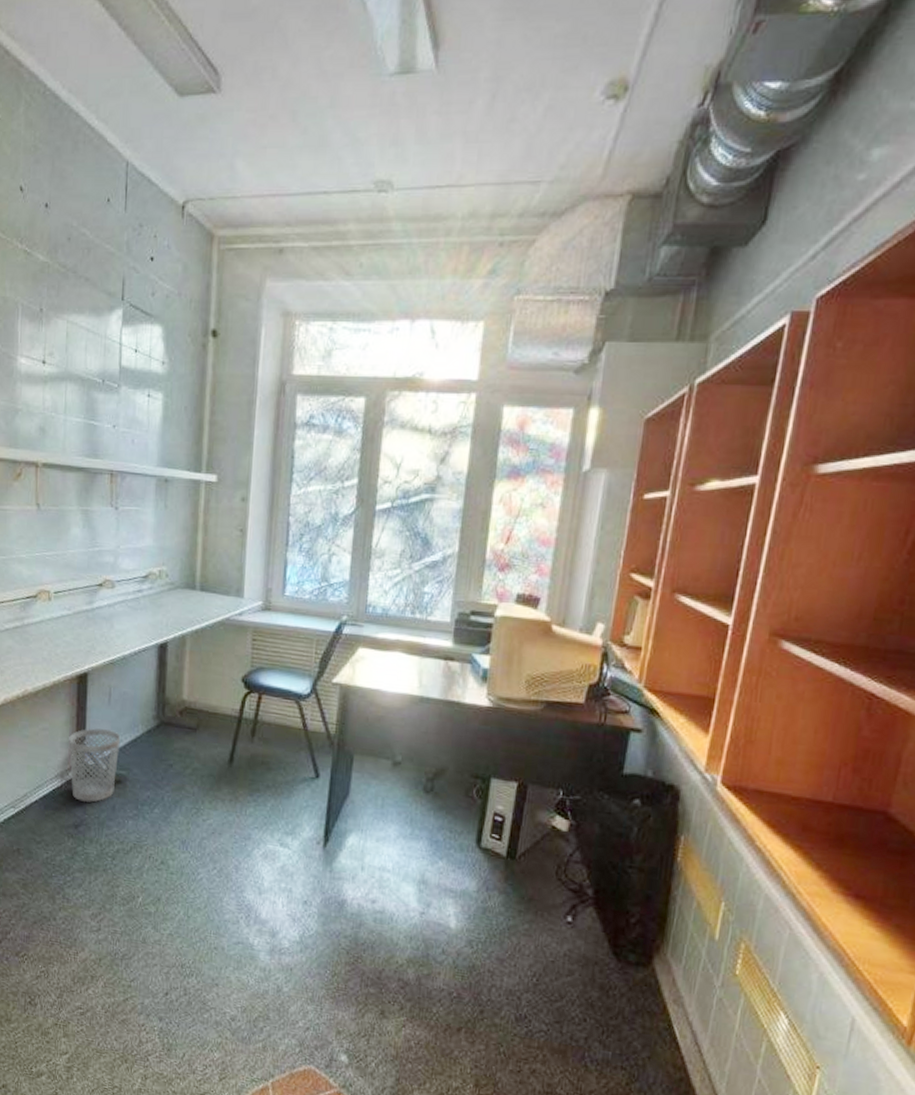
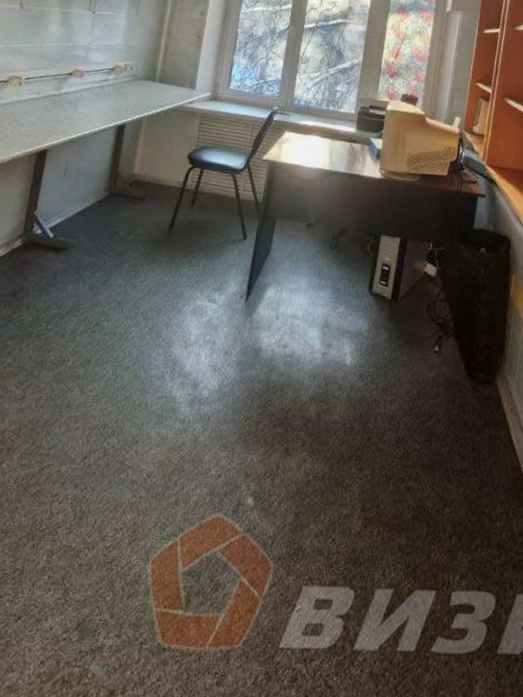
wastebasket: present [69,728,121,803] -> none [15,199,72,270]

